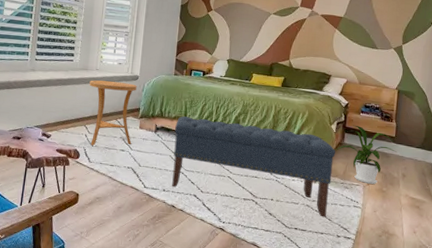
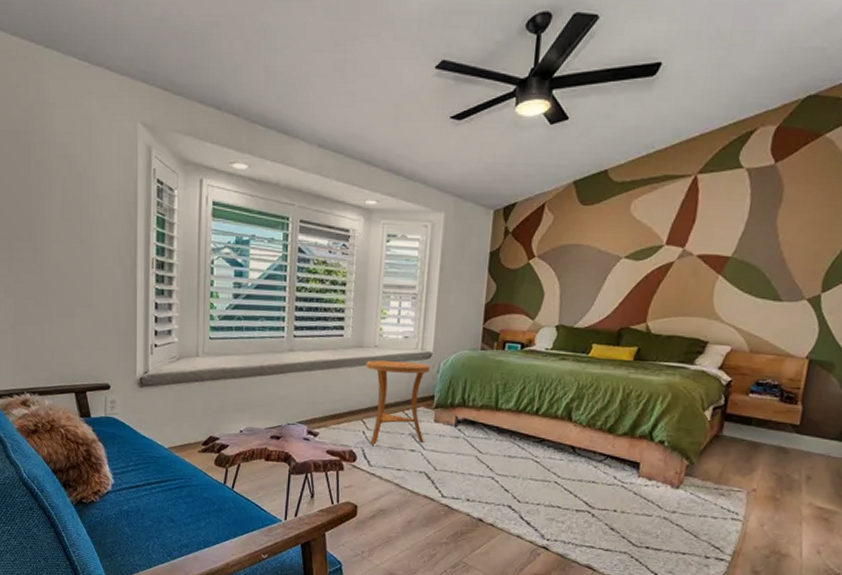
bench: present [172,116,336,218] -> none [478,404,710,533]
house plant: present [334,124,397,184] -> none [707,409,800,490]

